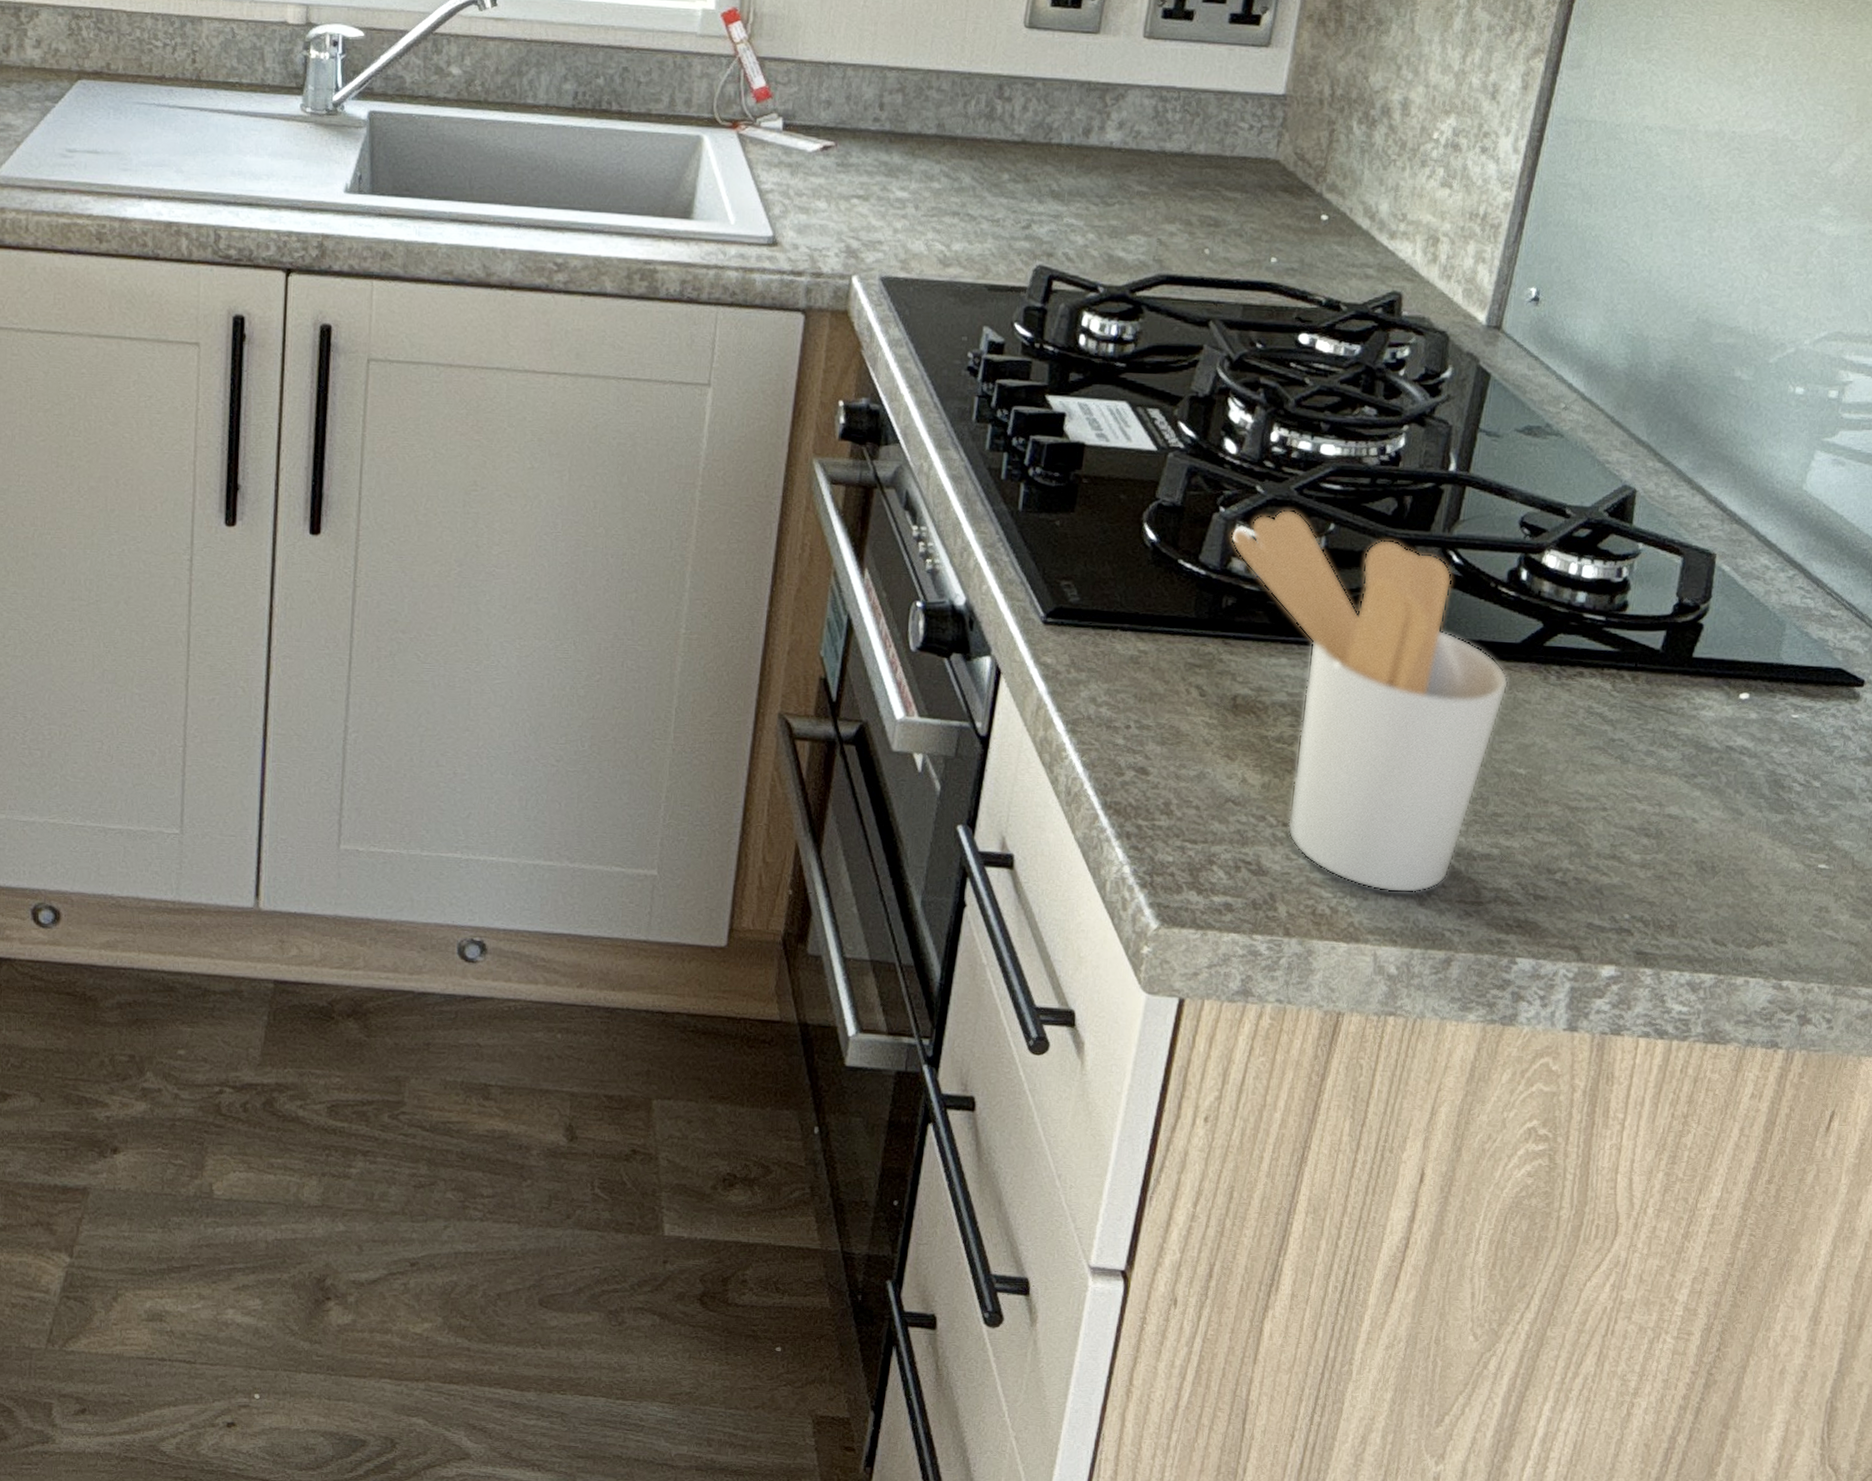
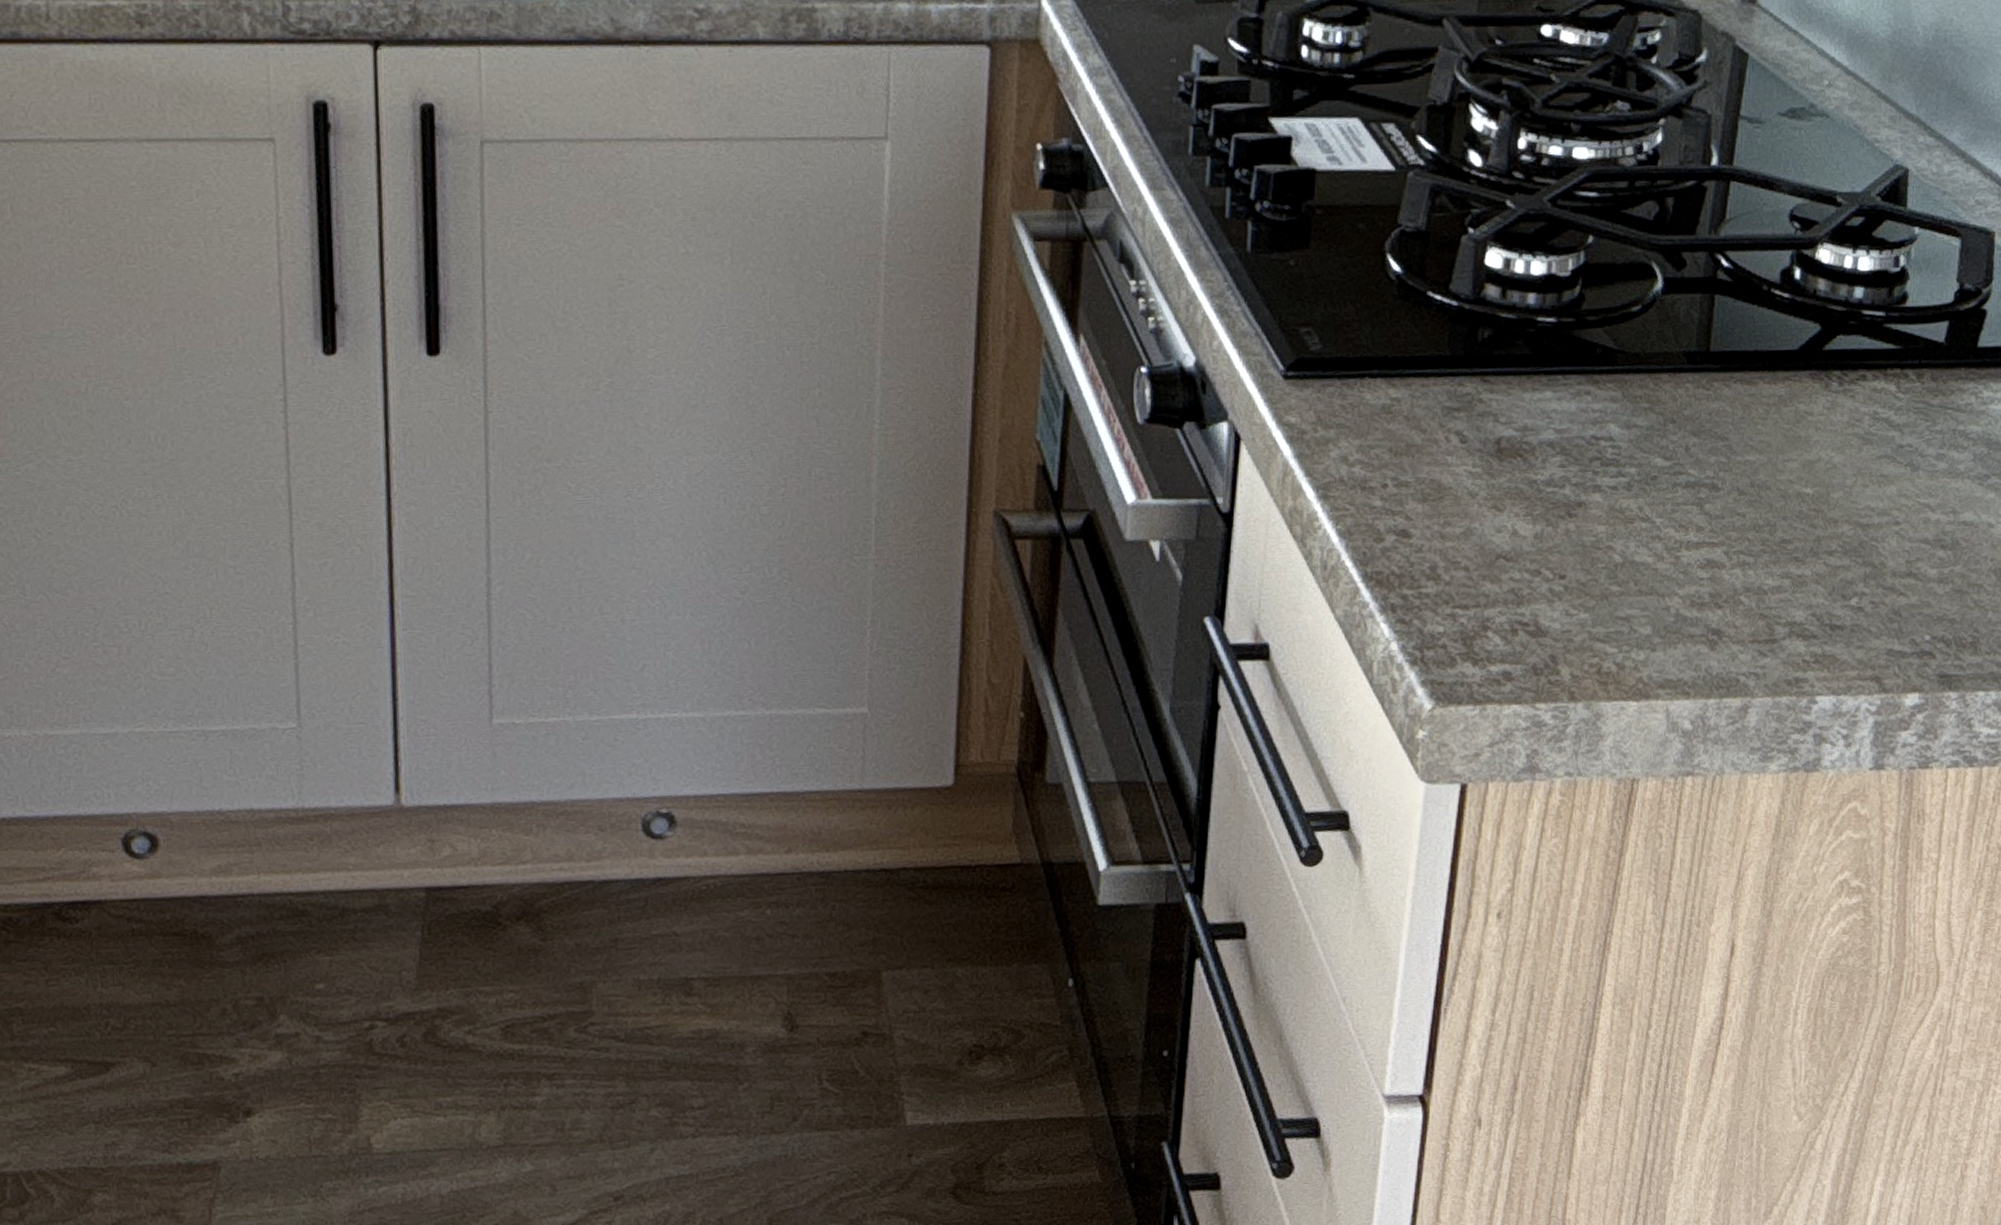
utensil holder: present [1230,509,1509,893] -> none [1481,223,1789,640]

